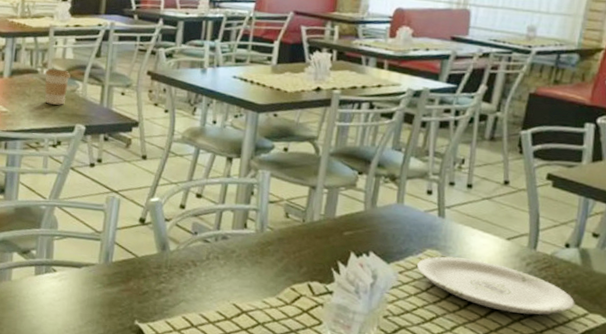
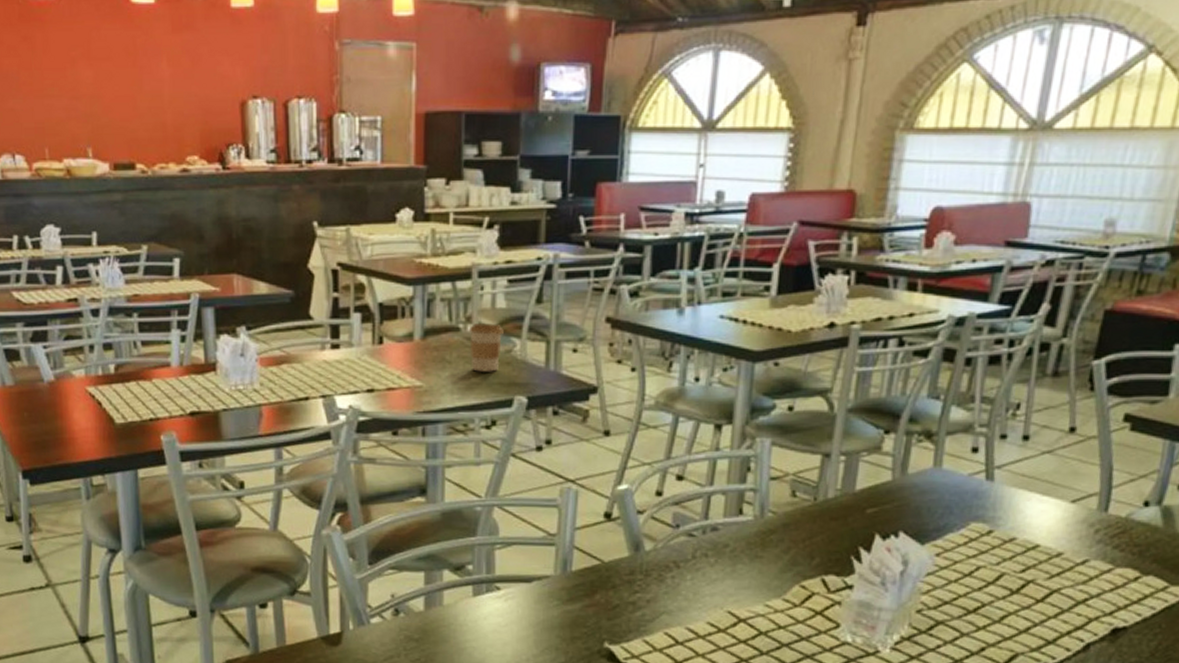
plate: present [417,256,575,315] -> none [959,529,1154,593]

